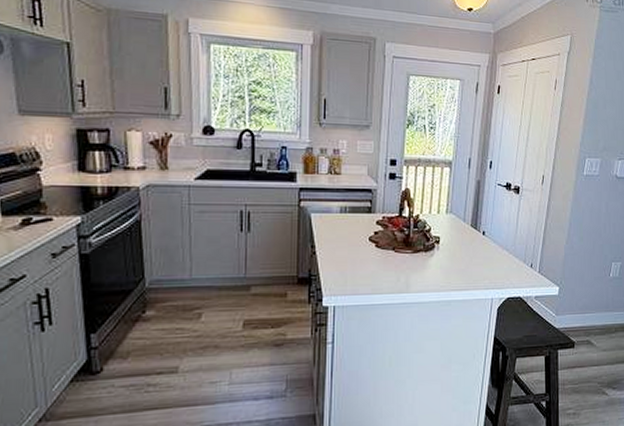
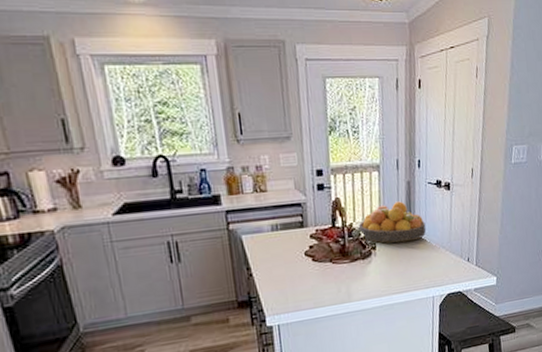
fruit bowl: none [424,199,492,240] -> present [358,201,426,243]

